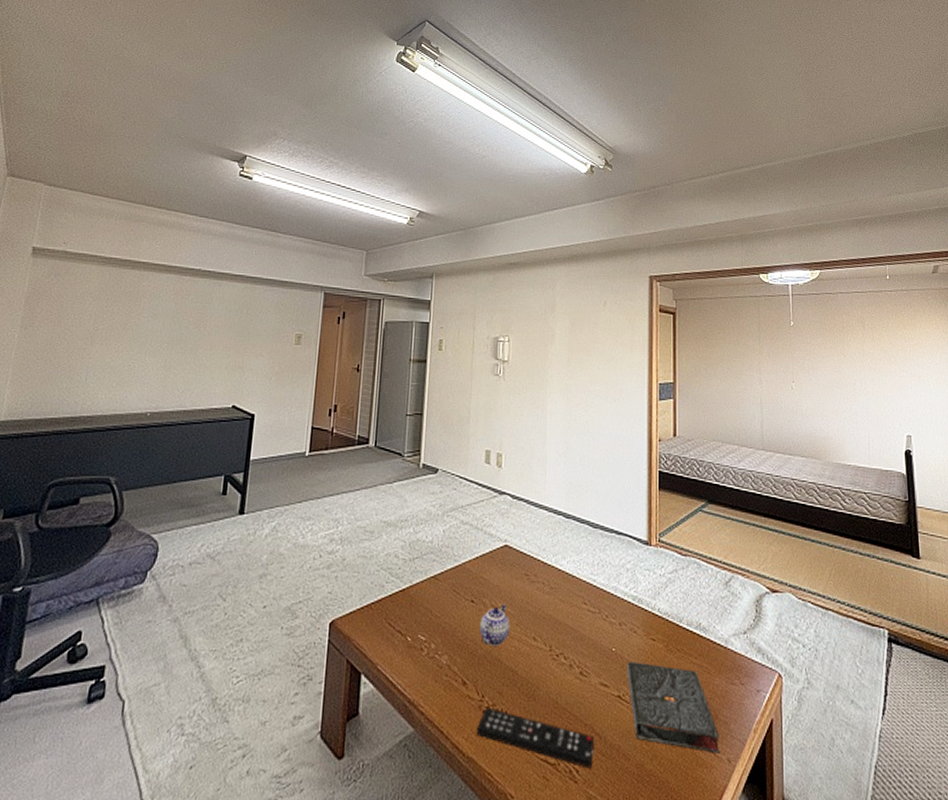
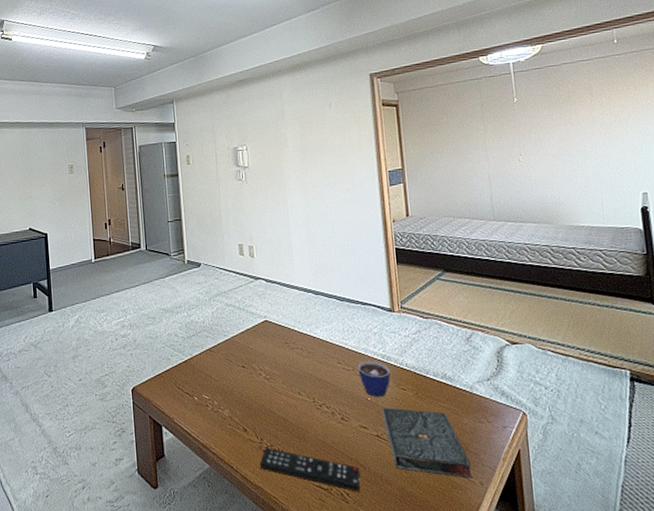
teapot: present [479,603,511,646] -> none [251,366,278,401]
cup: none [605,603,641,649] -> present [358,361,391,398]

